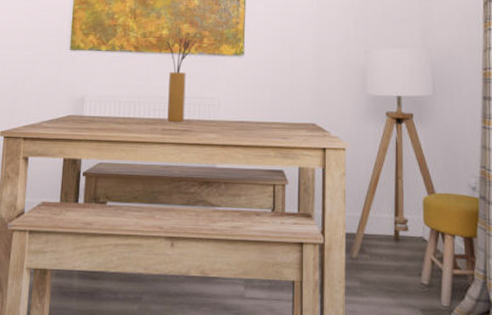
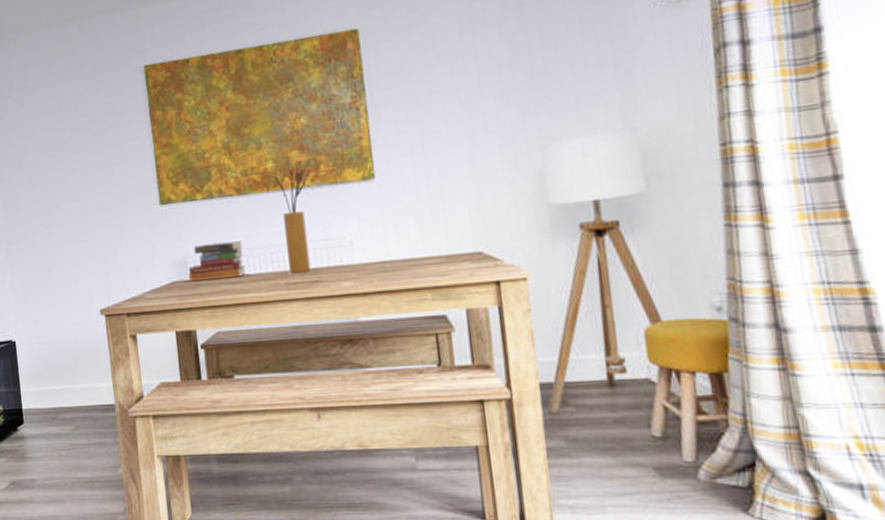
books: none [83,88,133,119] -> present [188,241,246,282]

